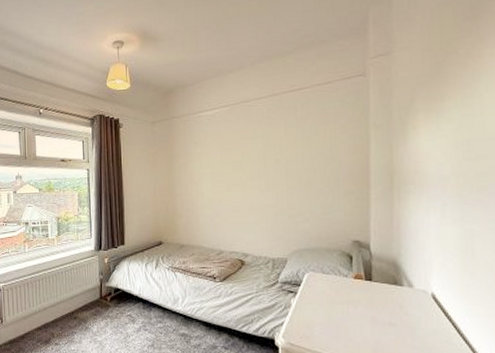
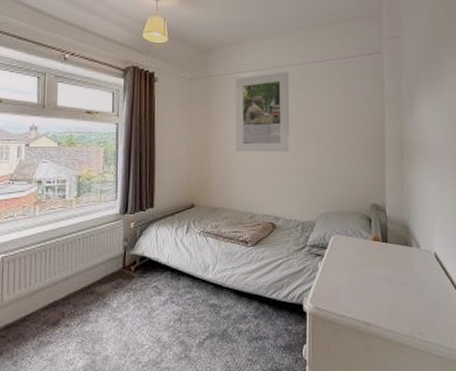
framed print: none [198,105,259,191] -> present [235,71,291,153]

